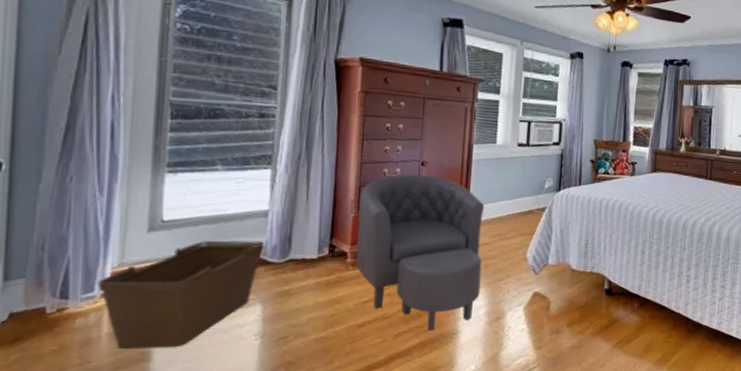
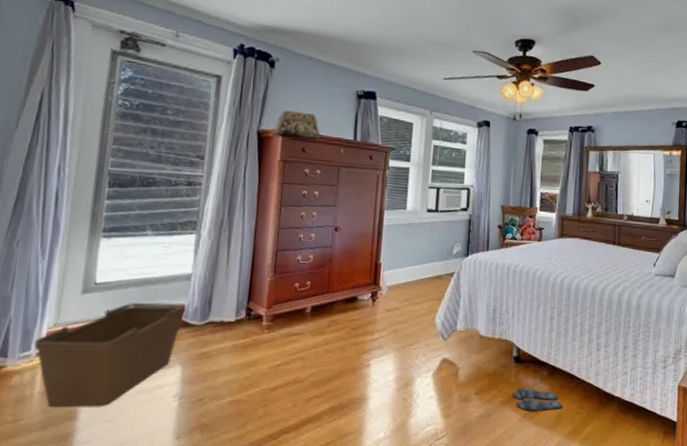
decorative box: none [351,38,405,71] -> present [272,110,321,141]
ottoman: present [355,174,485,331] -> none [270,239,395,396]
slippers: none [603,319,653,341] -> present [512,387,563,411]

